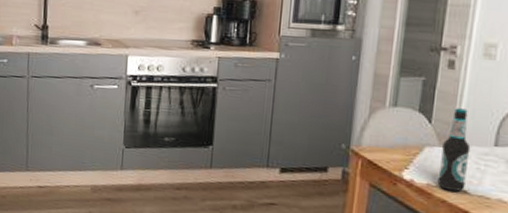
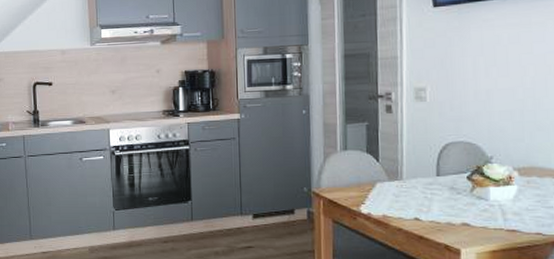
bottle: present [437,108,471,192] -> none [391,146,417,219]

